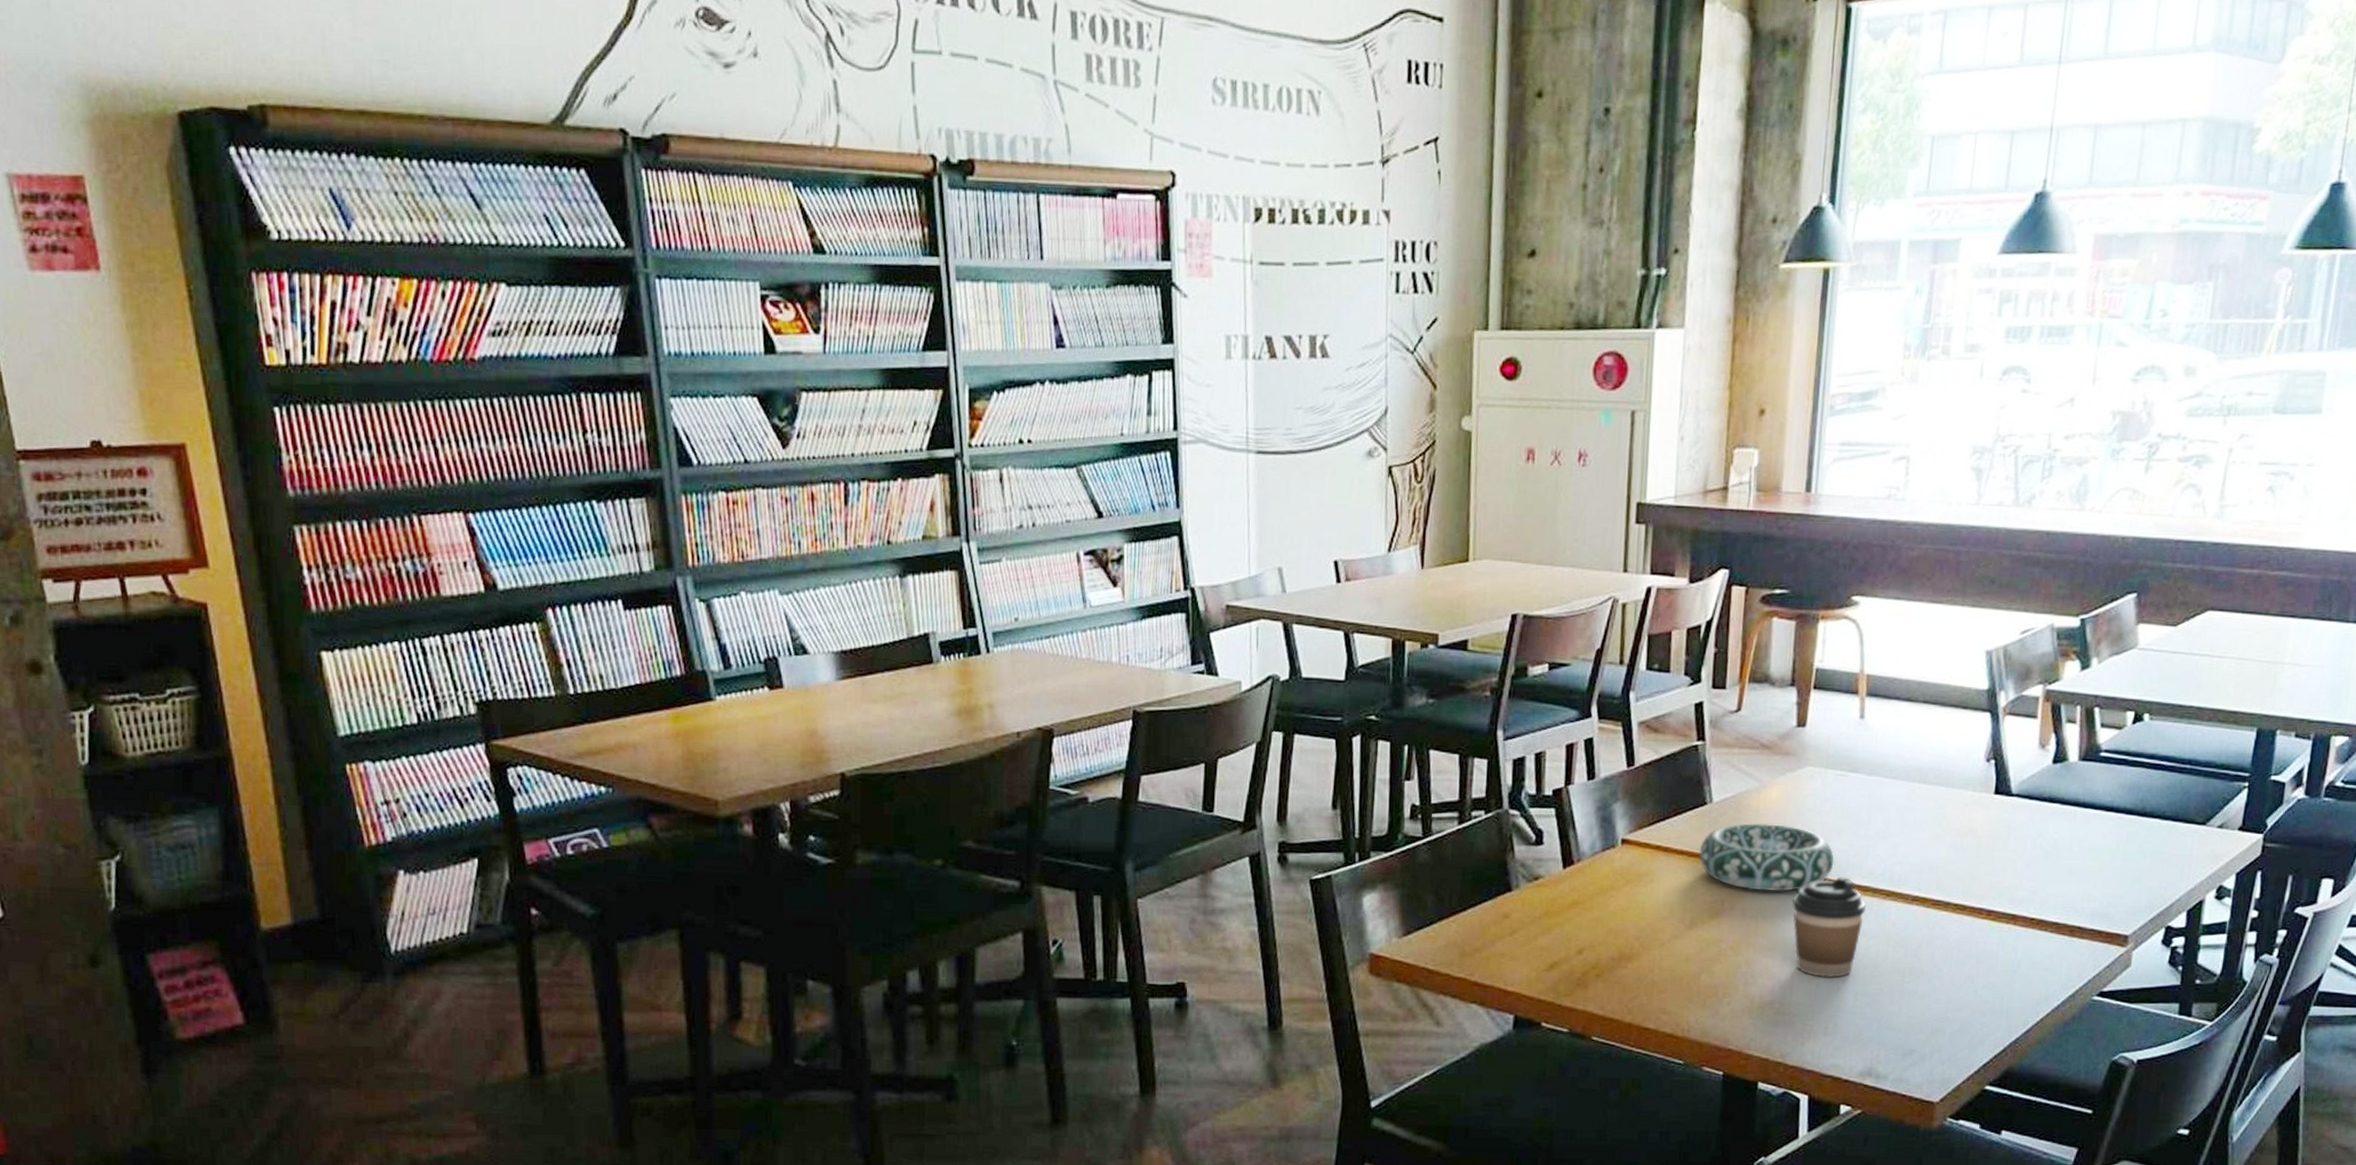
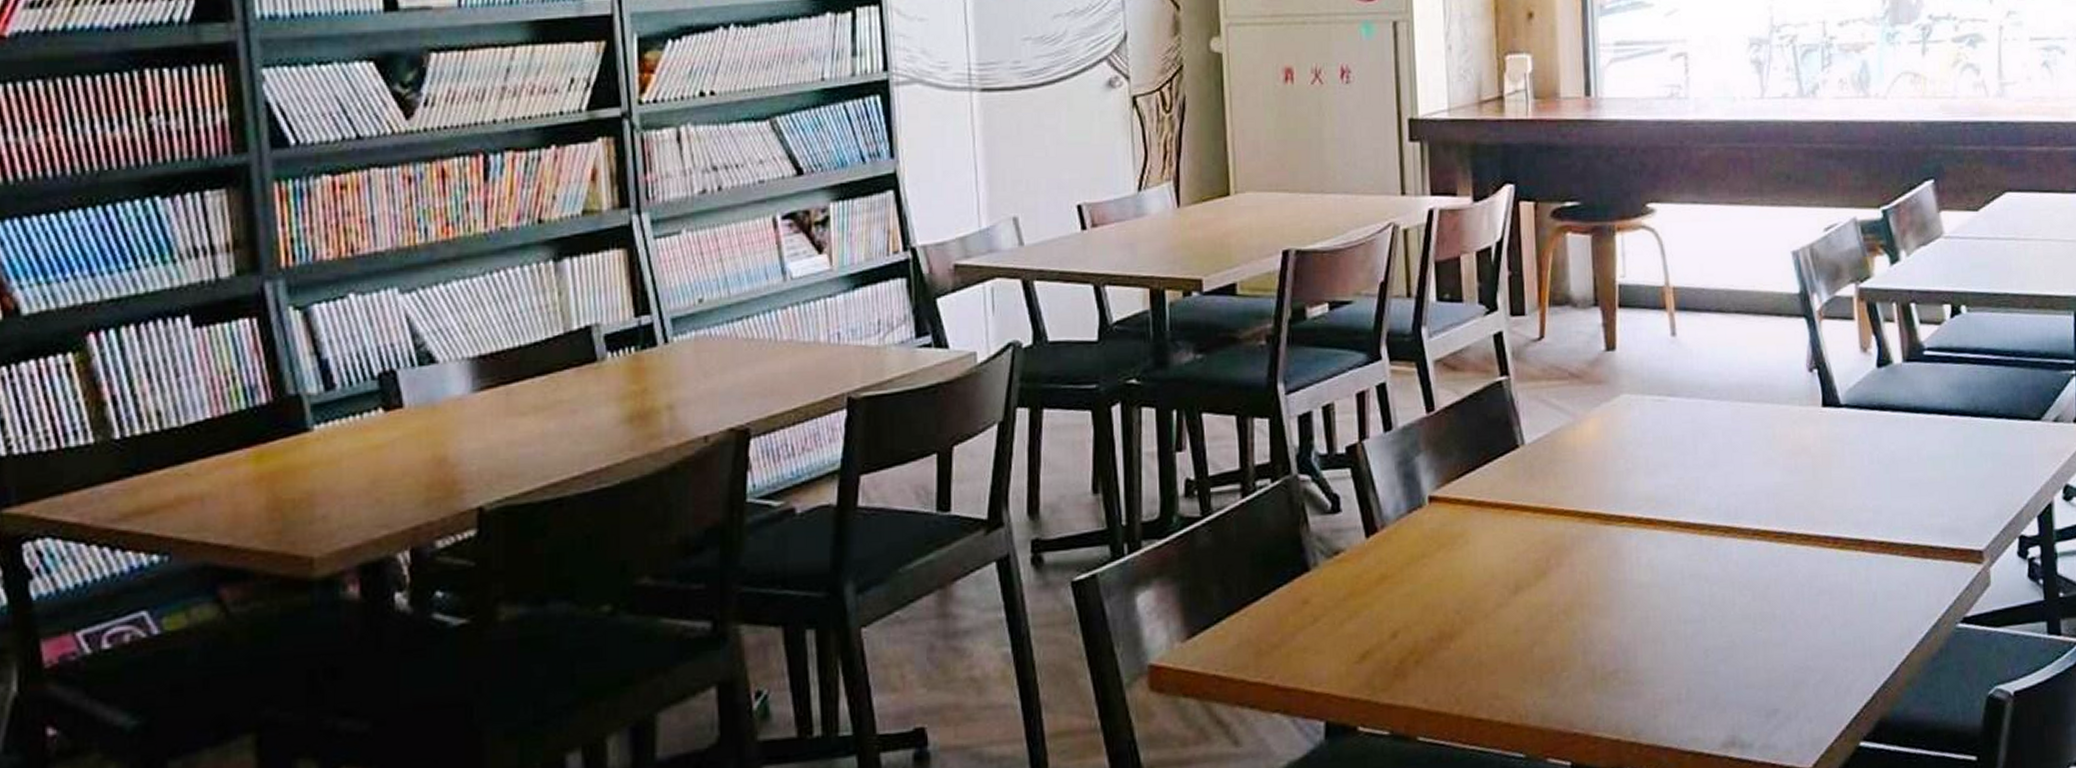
decorative bowl: present [1699,823,1834,891] -> none [1516,463,1664,542]
coffee cup: present [1792,877,1866,978] -> none [1624,515,1704,636]

